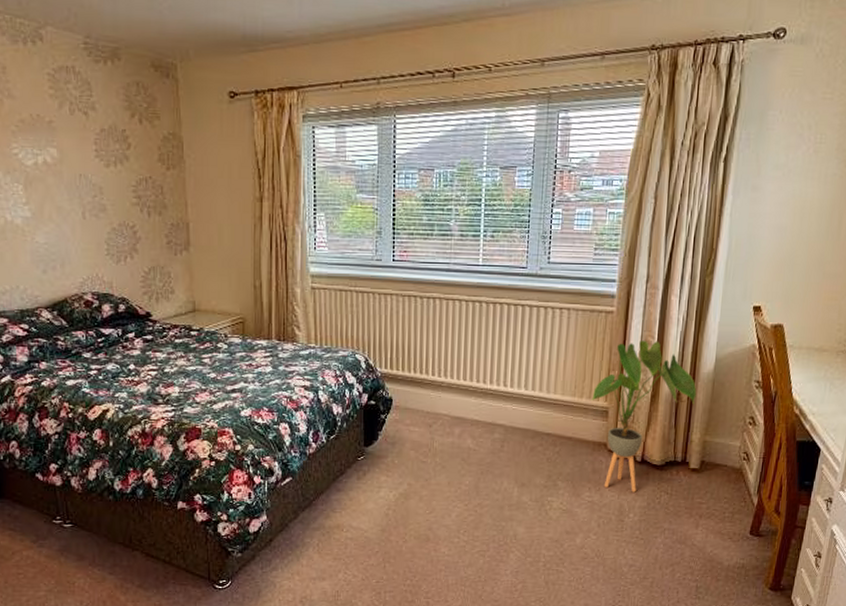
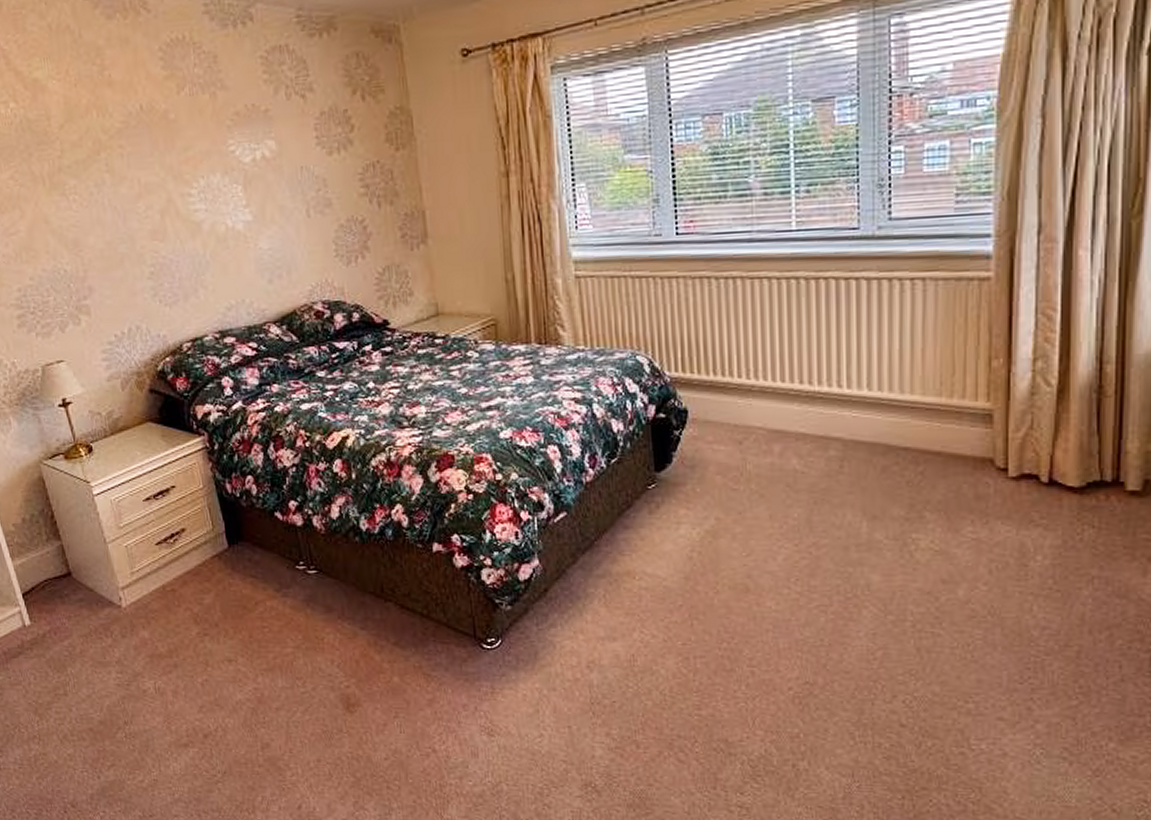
house plant: present [590,341,697,492] -> none [965,314,1129,526]

